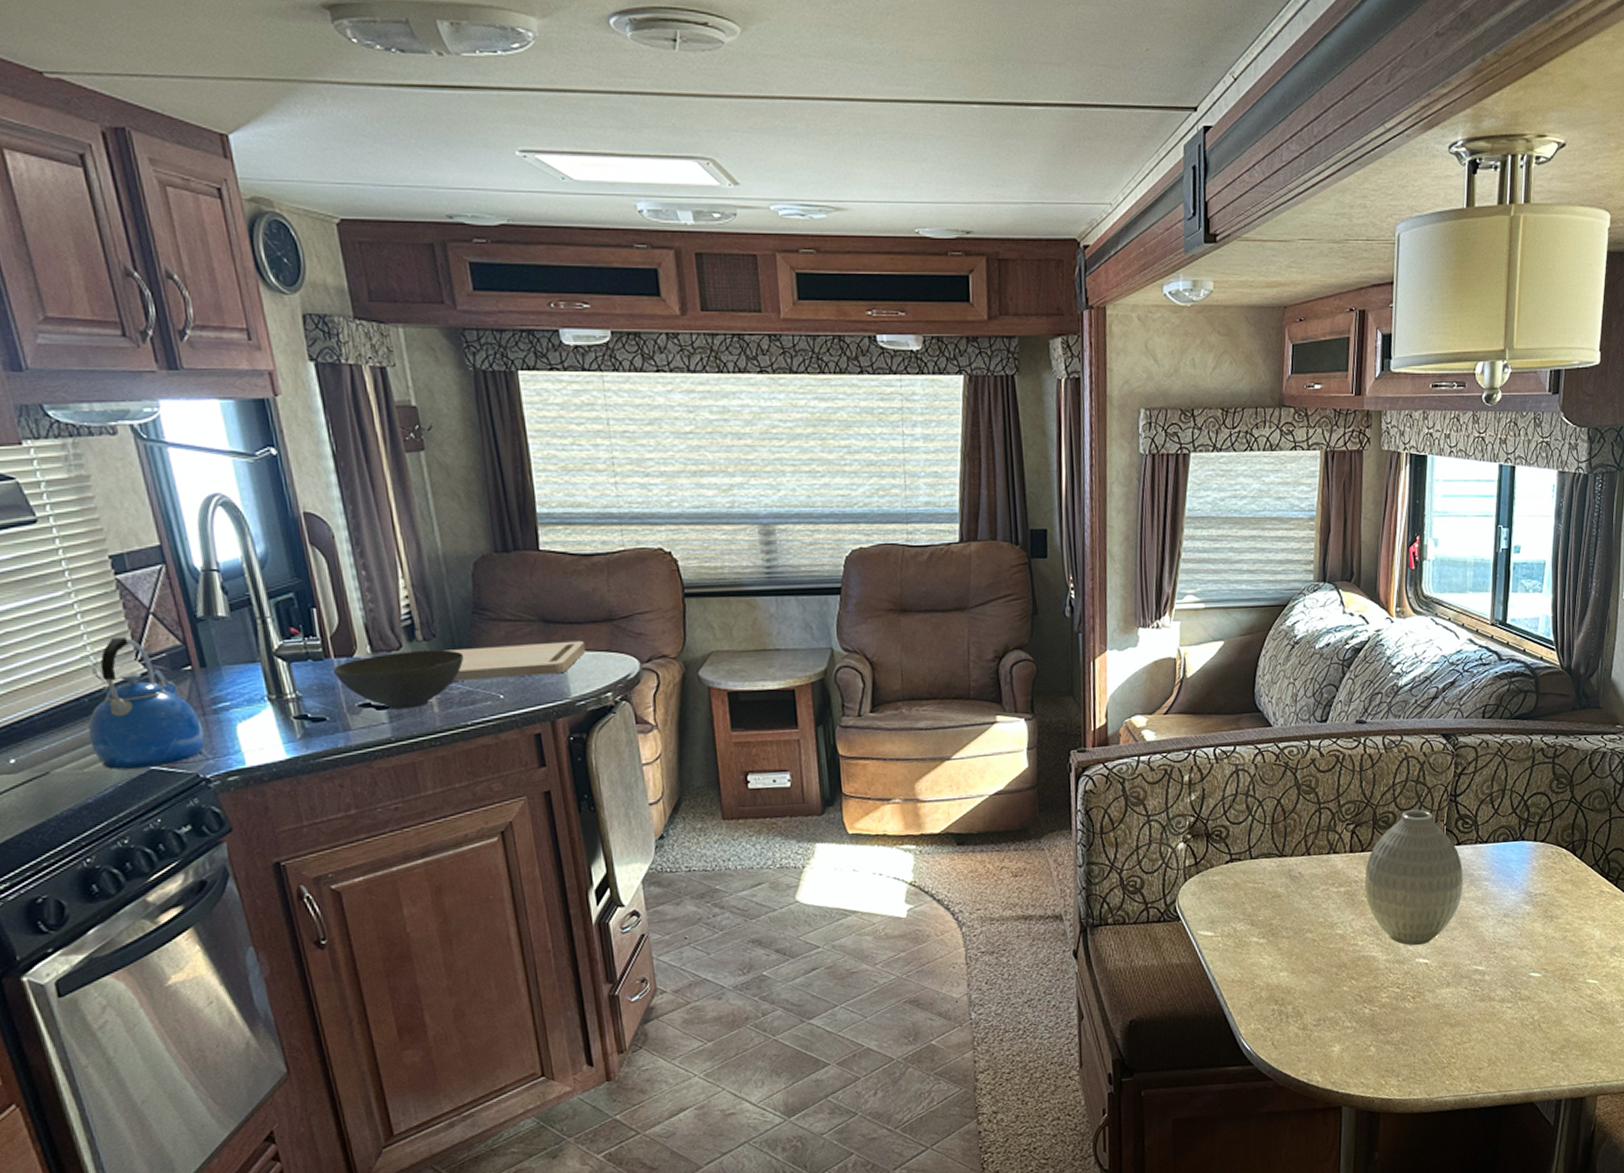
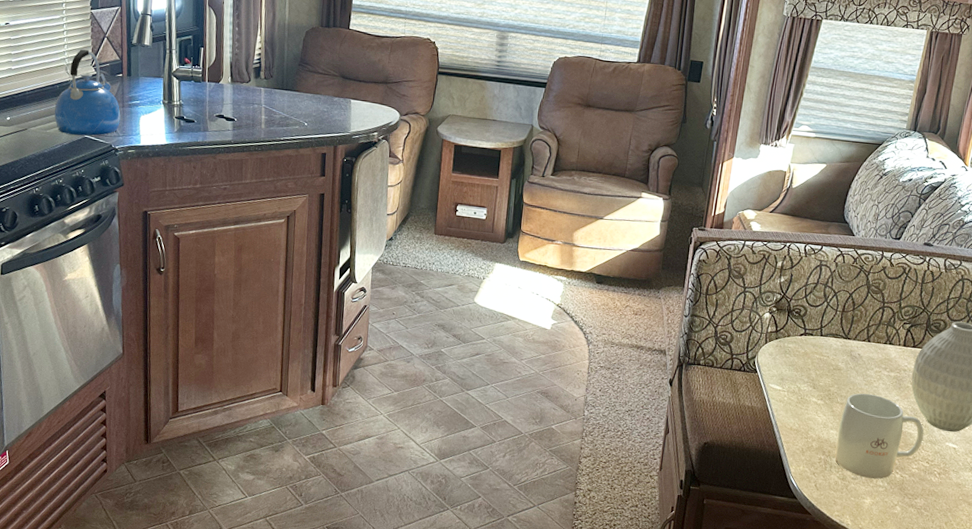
bowl: present [332,650,465,710] -> none [205,84,288,123]
cutting board: present [445,640,586,681] -> none [276,87,367,115]
mug: none [1289,918,1390,1021] -> present [835,393,924,479]

